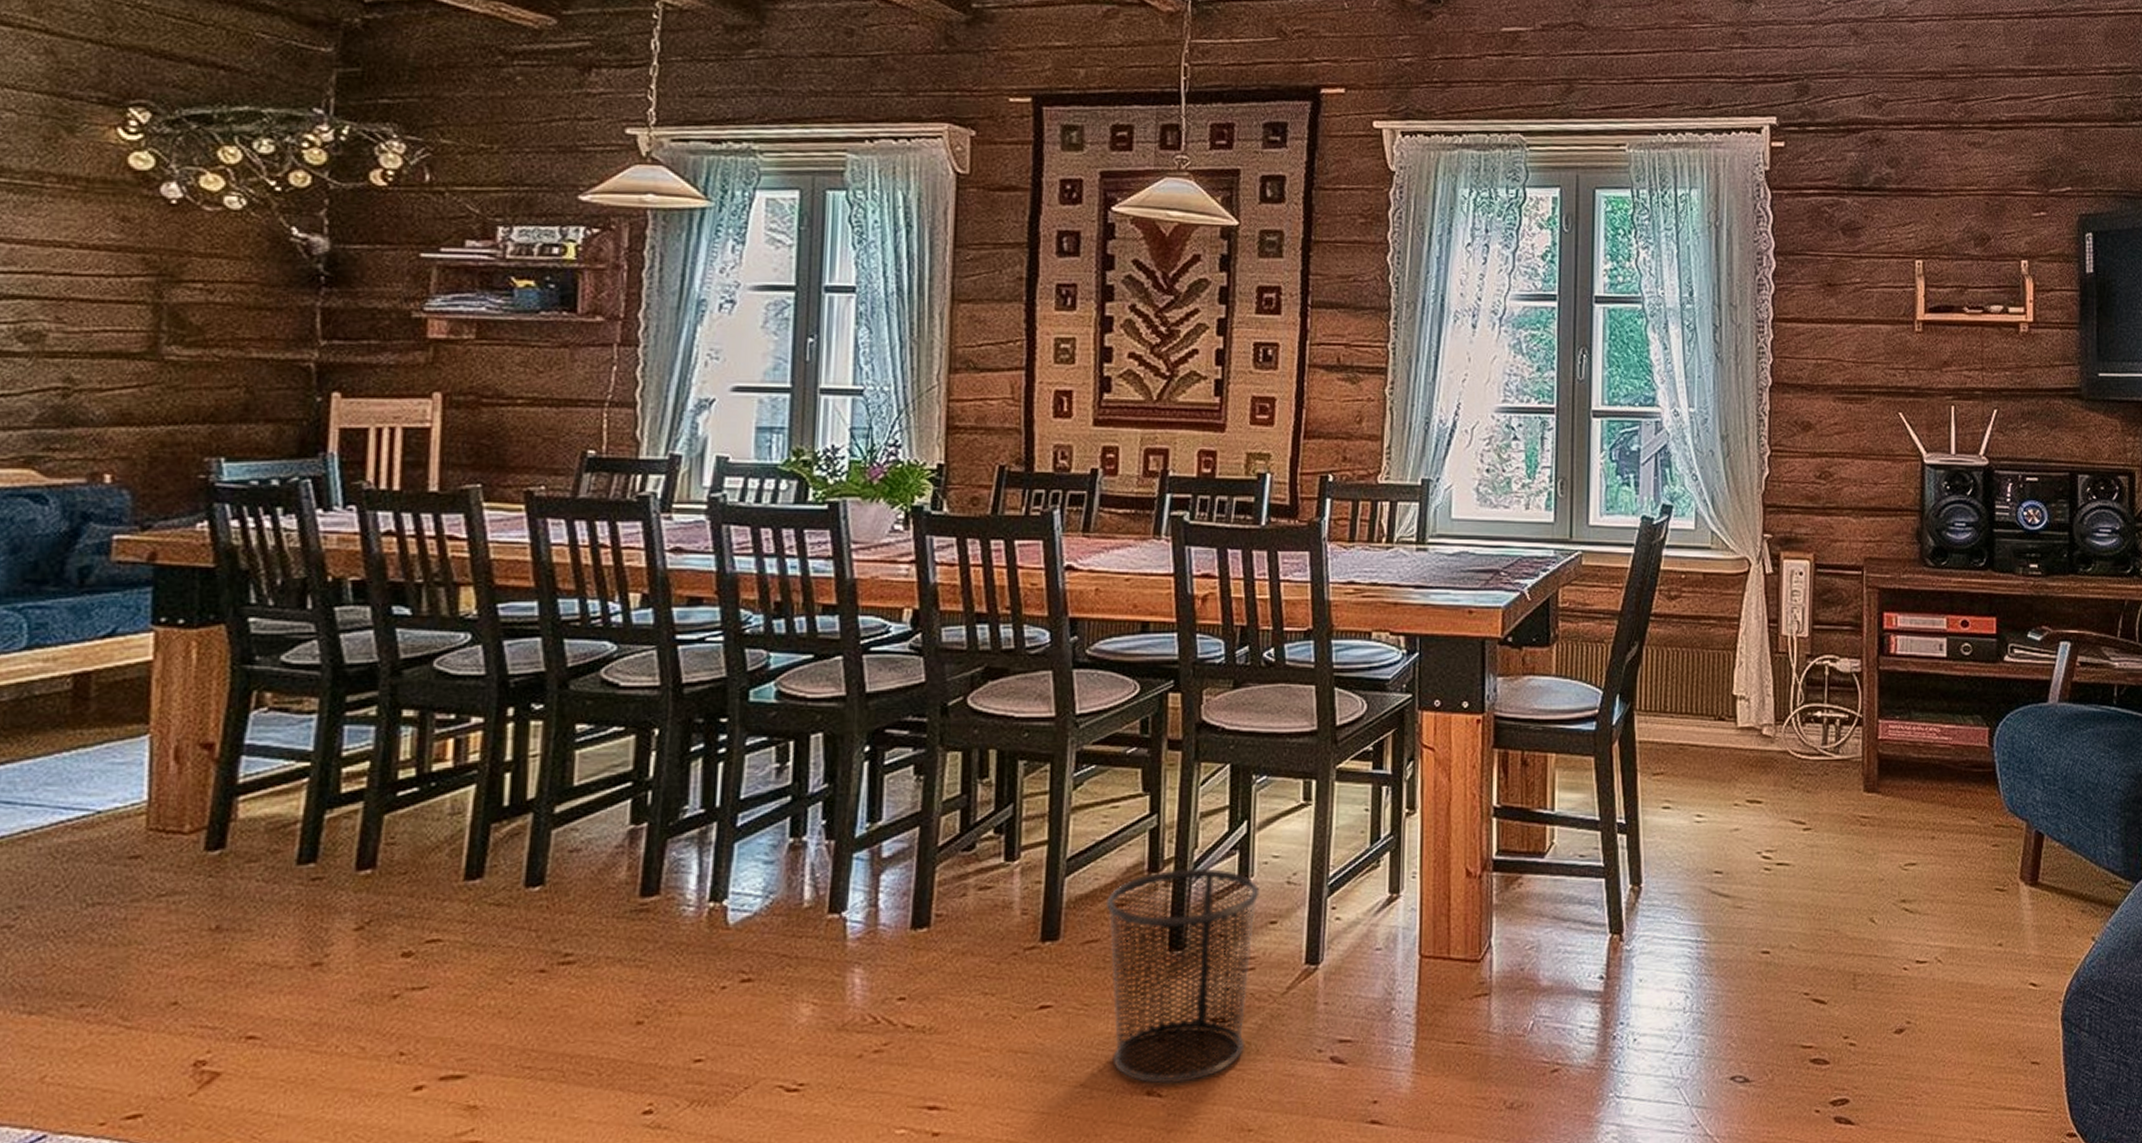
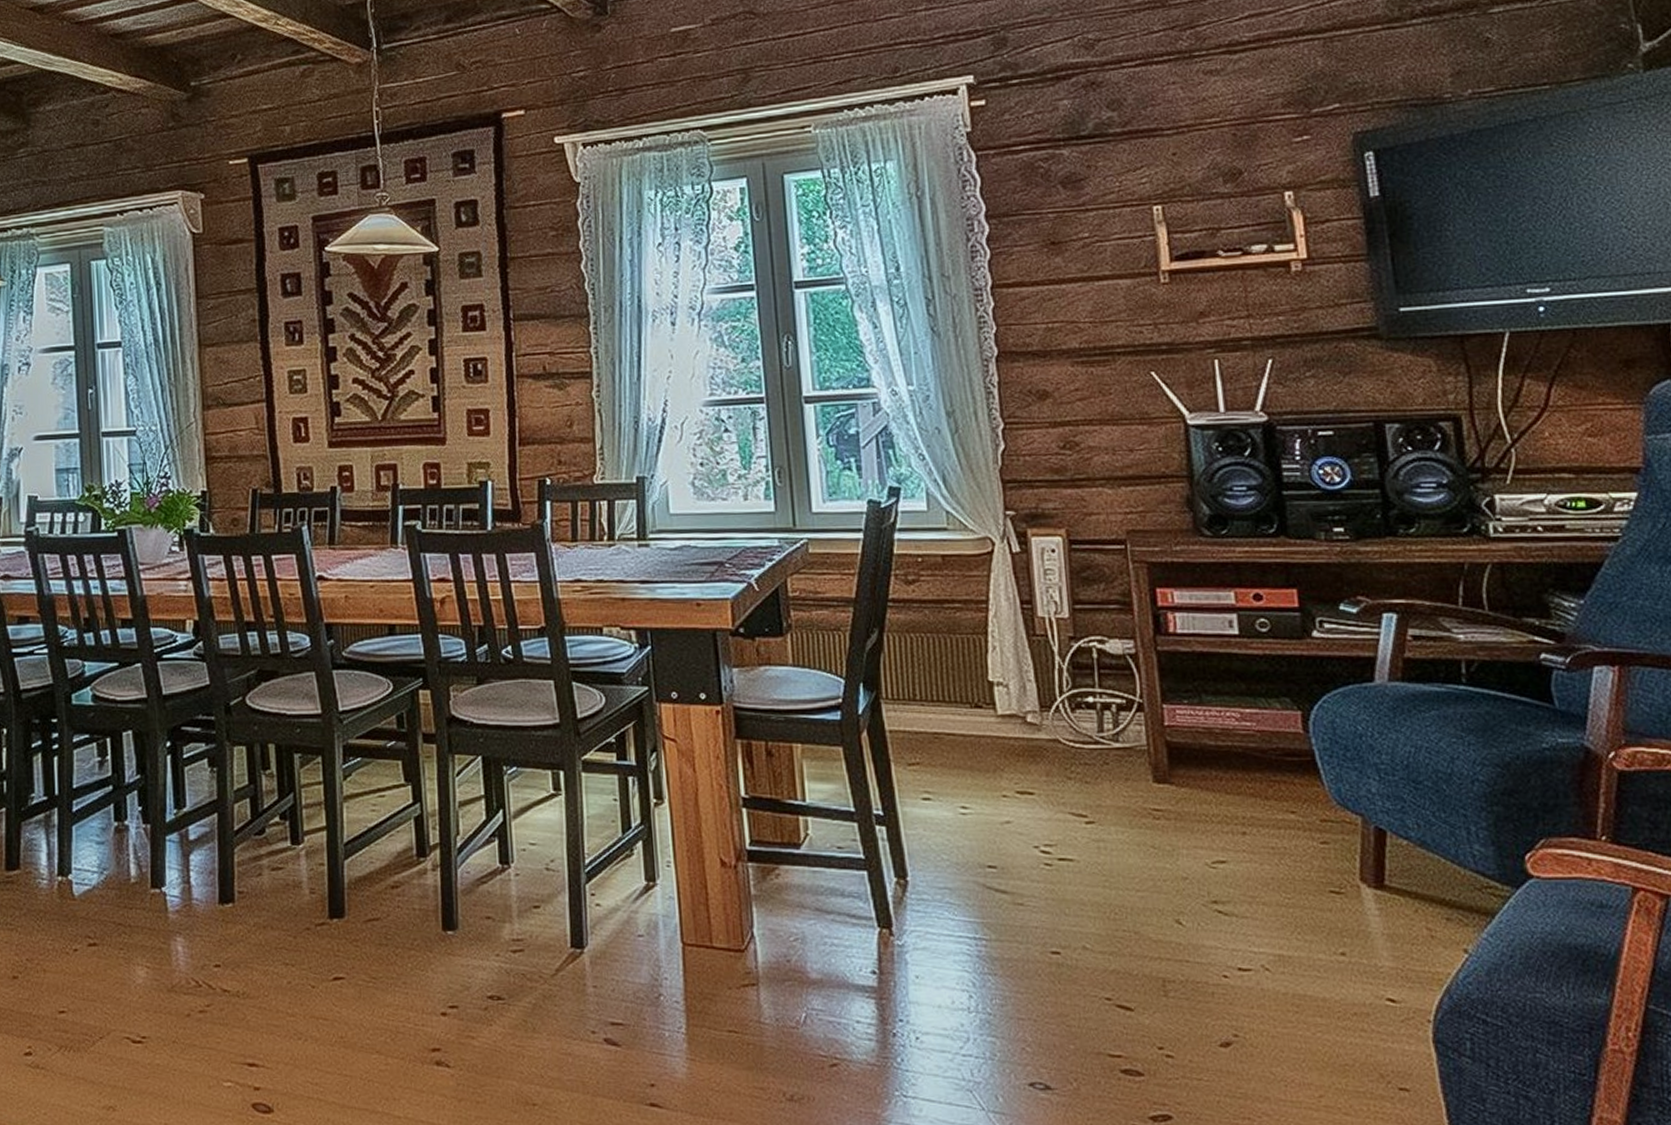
waste bin: present [1105,868,1260,1084] -> none [382,854,521,1055]

